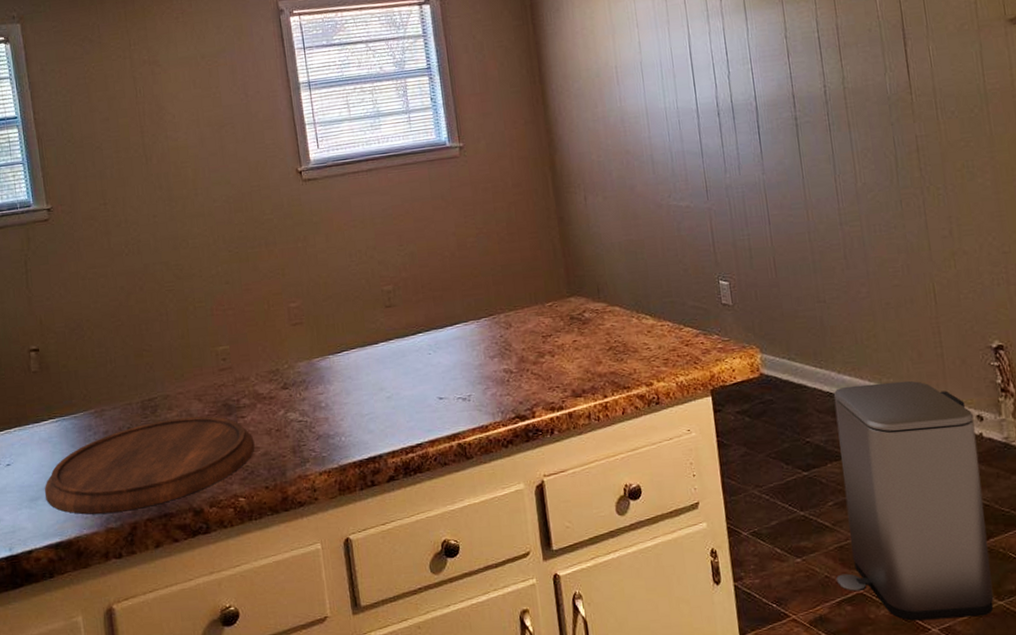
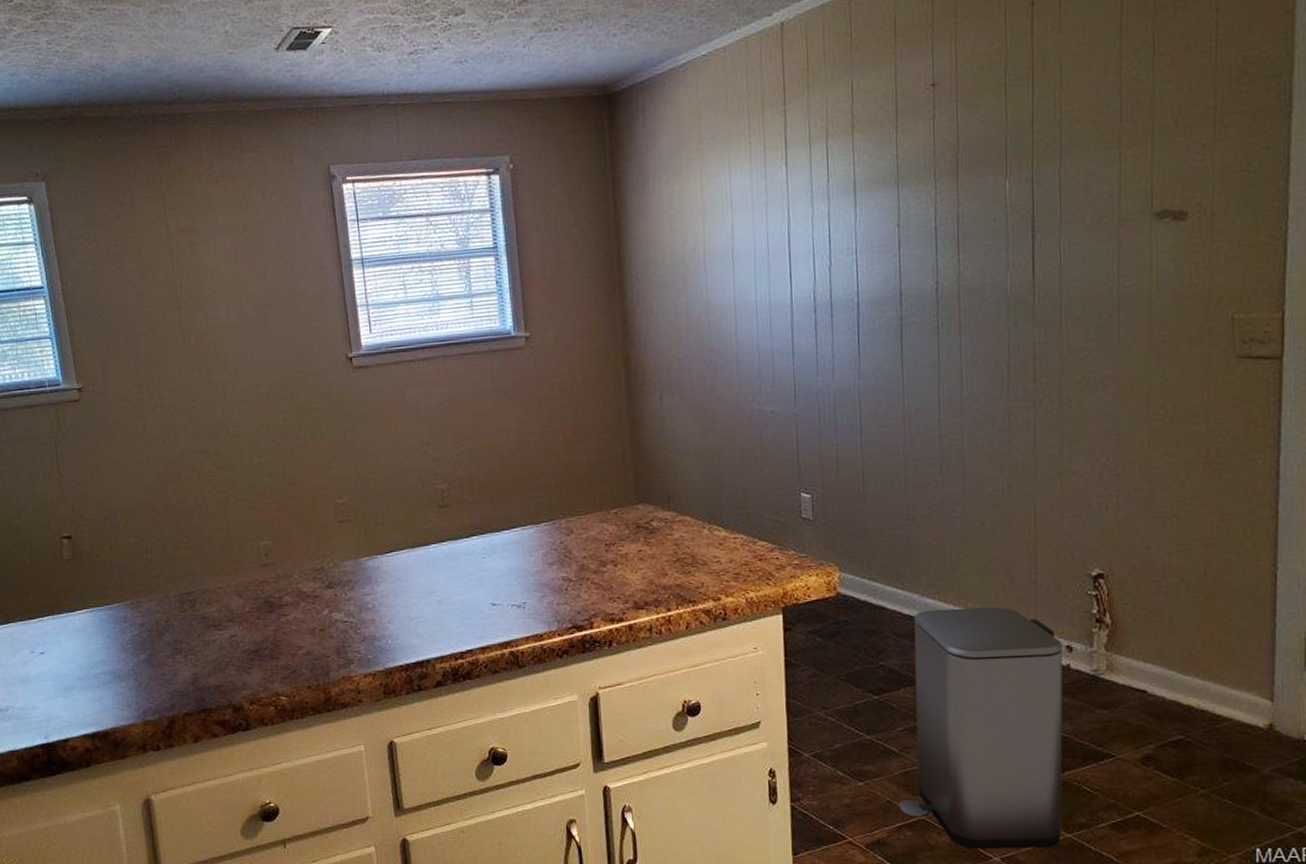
cutting board: present [44,416,255,514] -> none [79,612,297,706]

